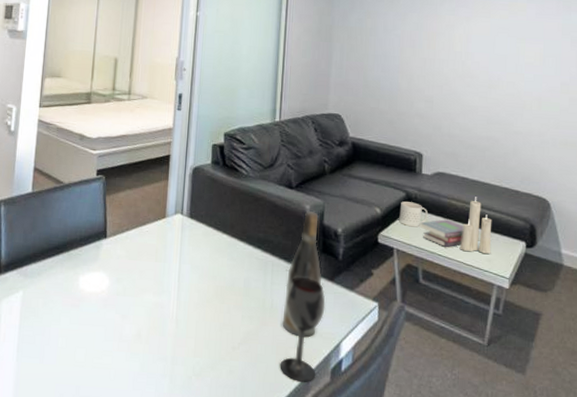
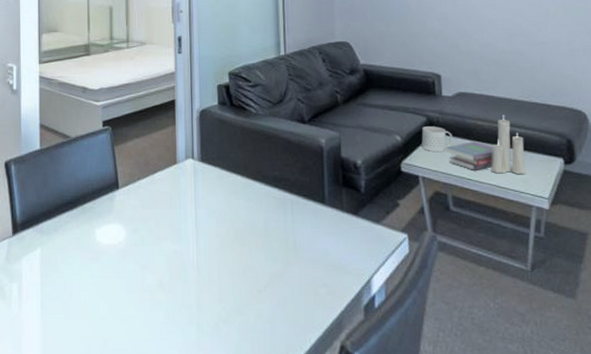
wine glass: present [280,277,326,383] -> none [309,213,352,322]
wine bottle: present [282,210,322,338] -> none [307,144,345,275]

